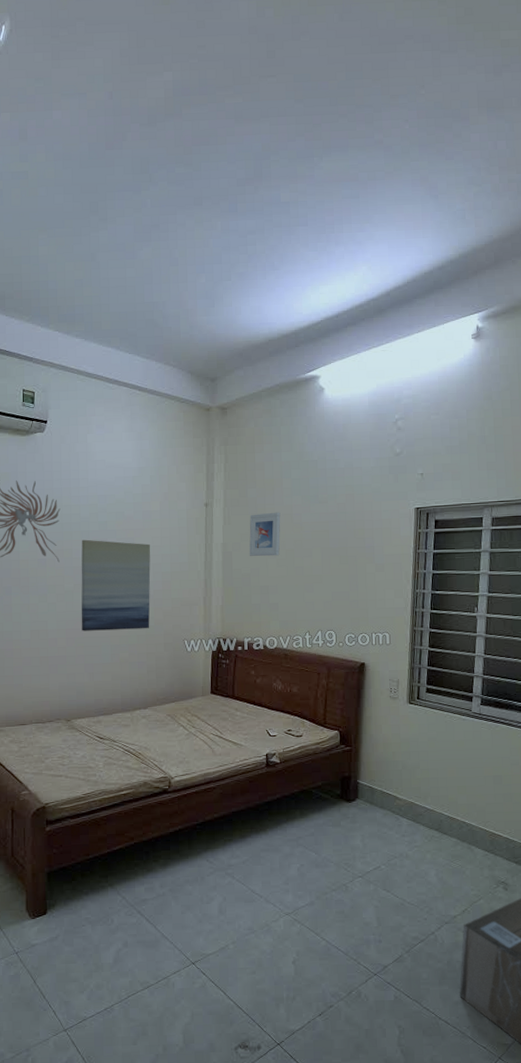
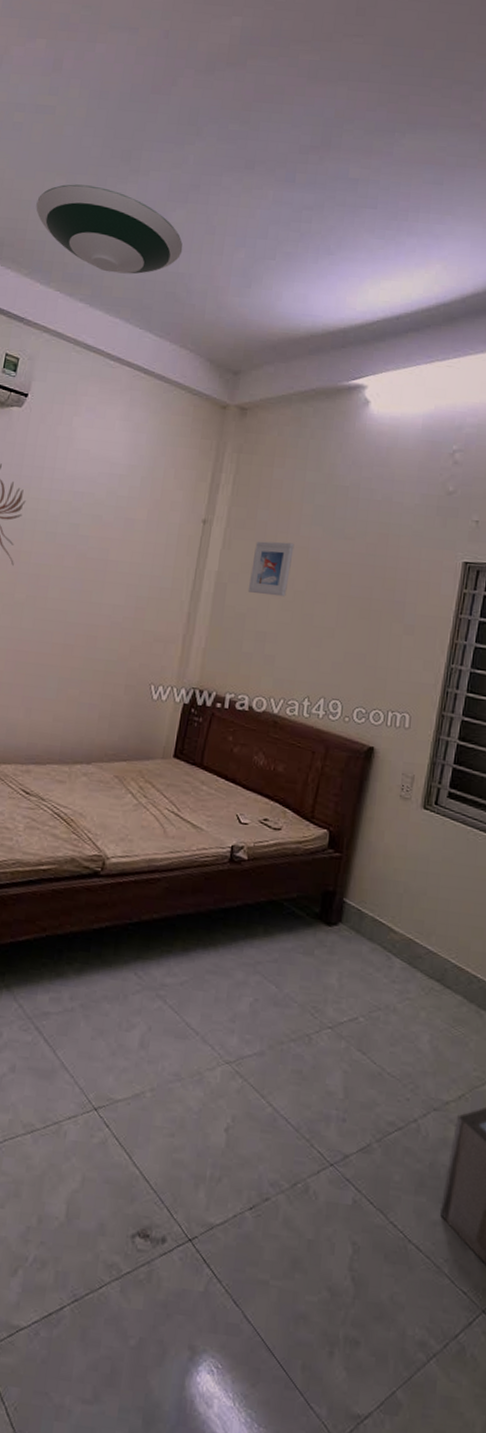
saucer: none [26,237,154,309] -> present [36,184,183,275]
wall art: present [81,539,151,631] -> none [25,542,129,664]

